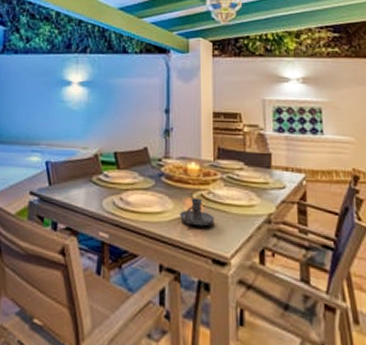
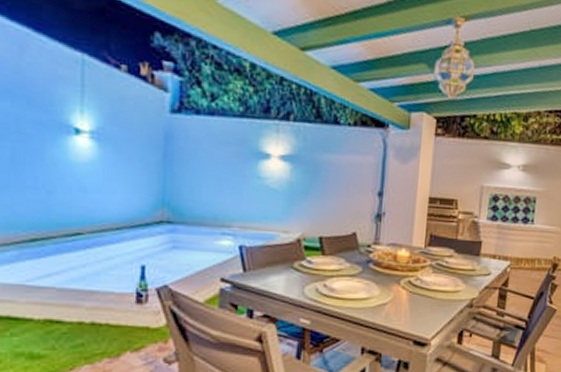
candle holder: present [180,197,215,227] -> none [385,284,420,311]

